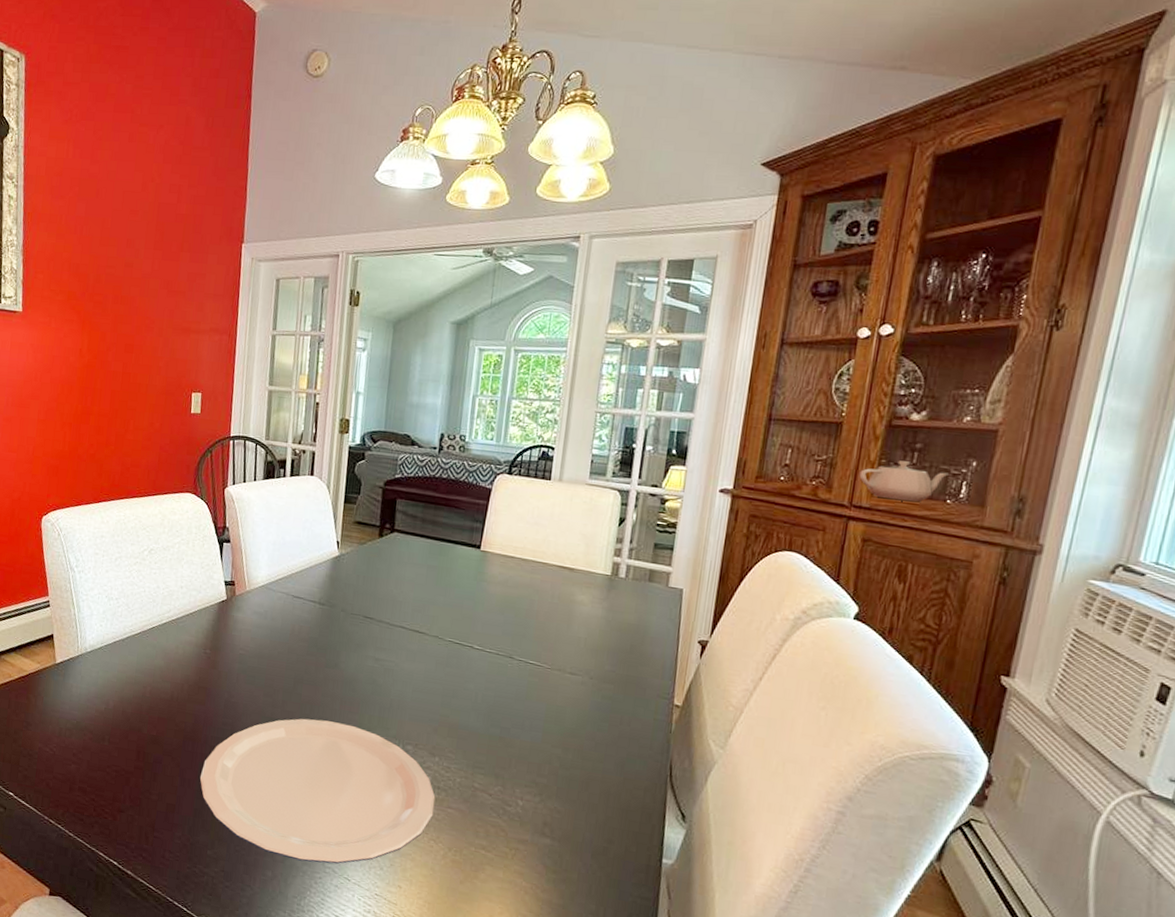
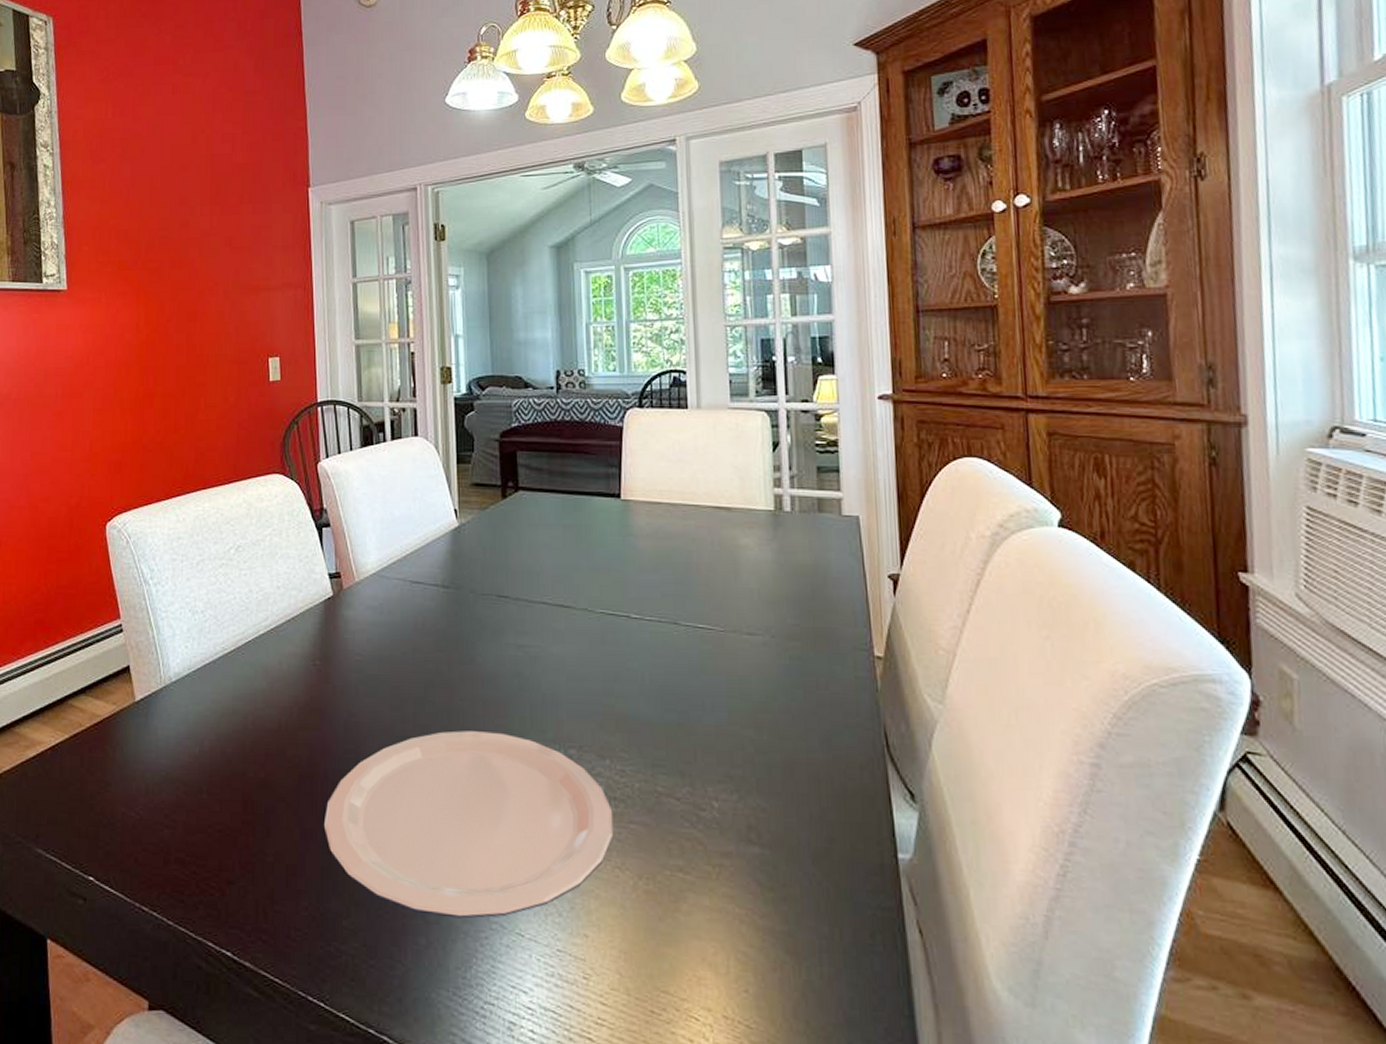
teapot: present [859,460,949,503] -> none [1027,340,1125,385]

